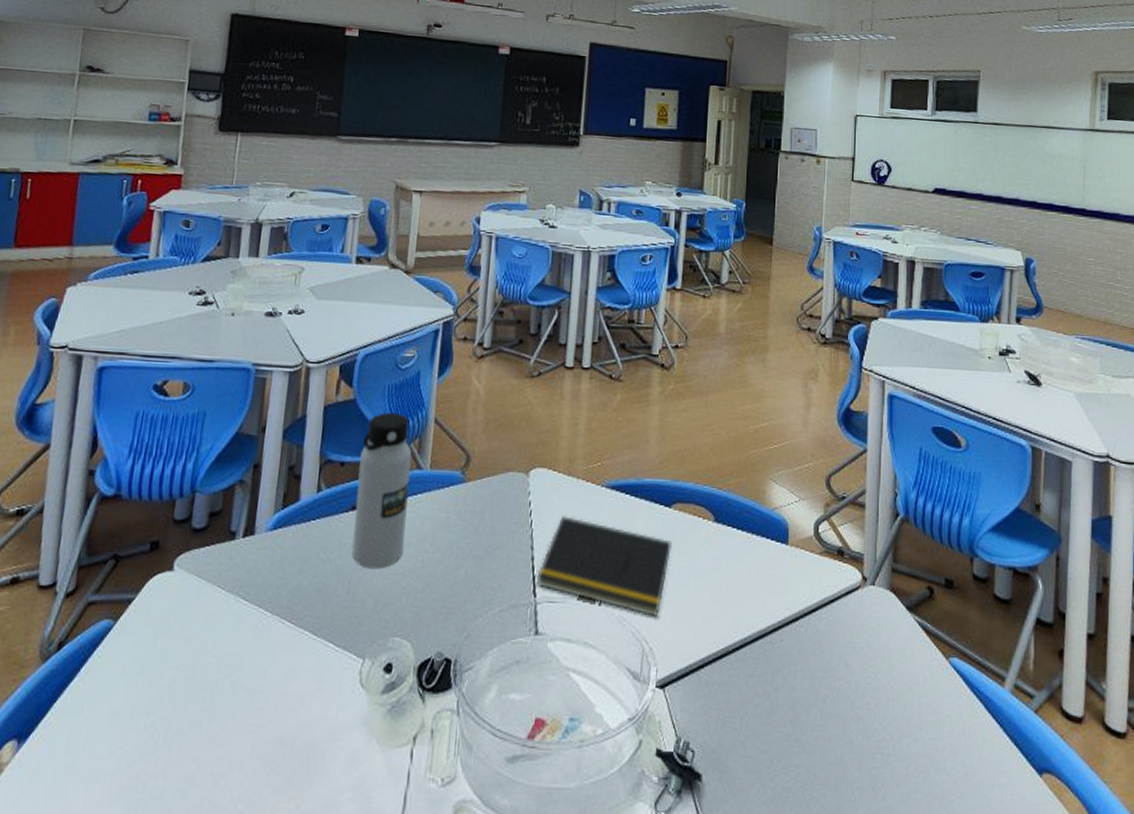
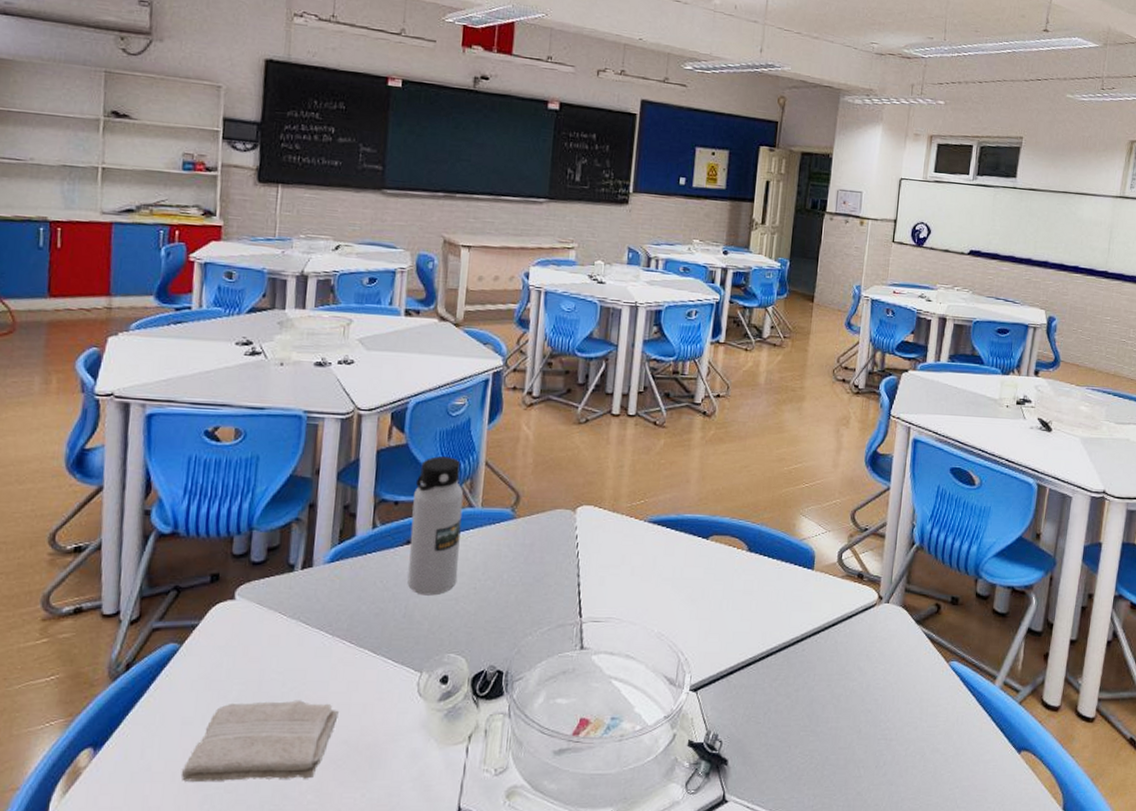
washcloth: none [106,689,275,784] -> present [182,700,339,781]
notepad: present [536,515,672,618] -> none [582,546,708,633]

